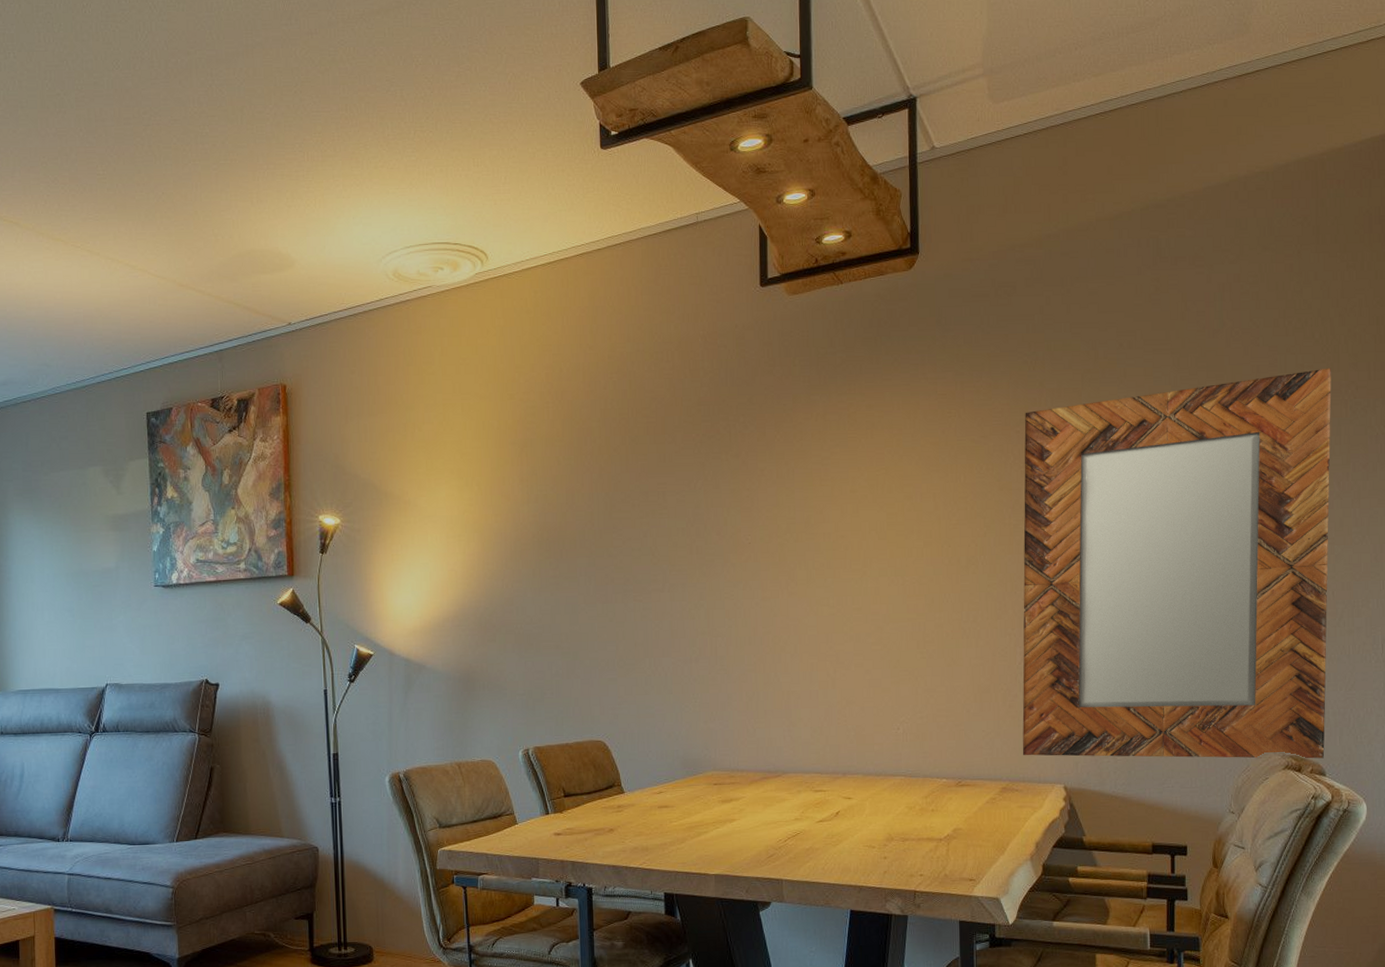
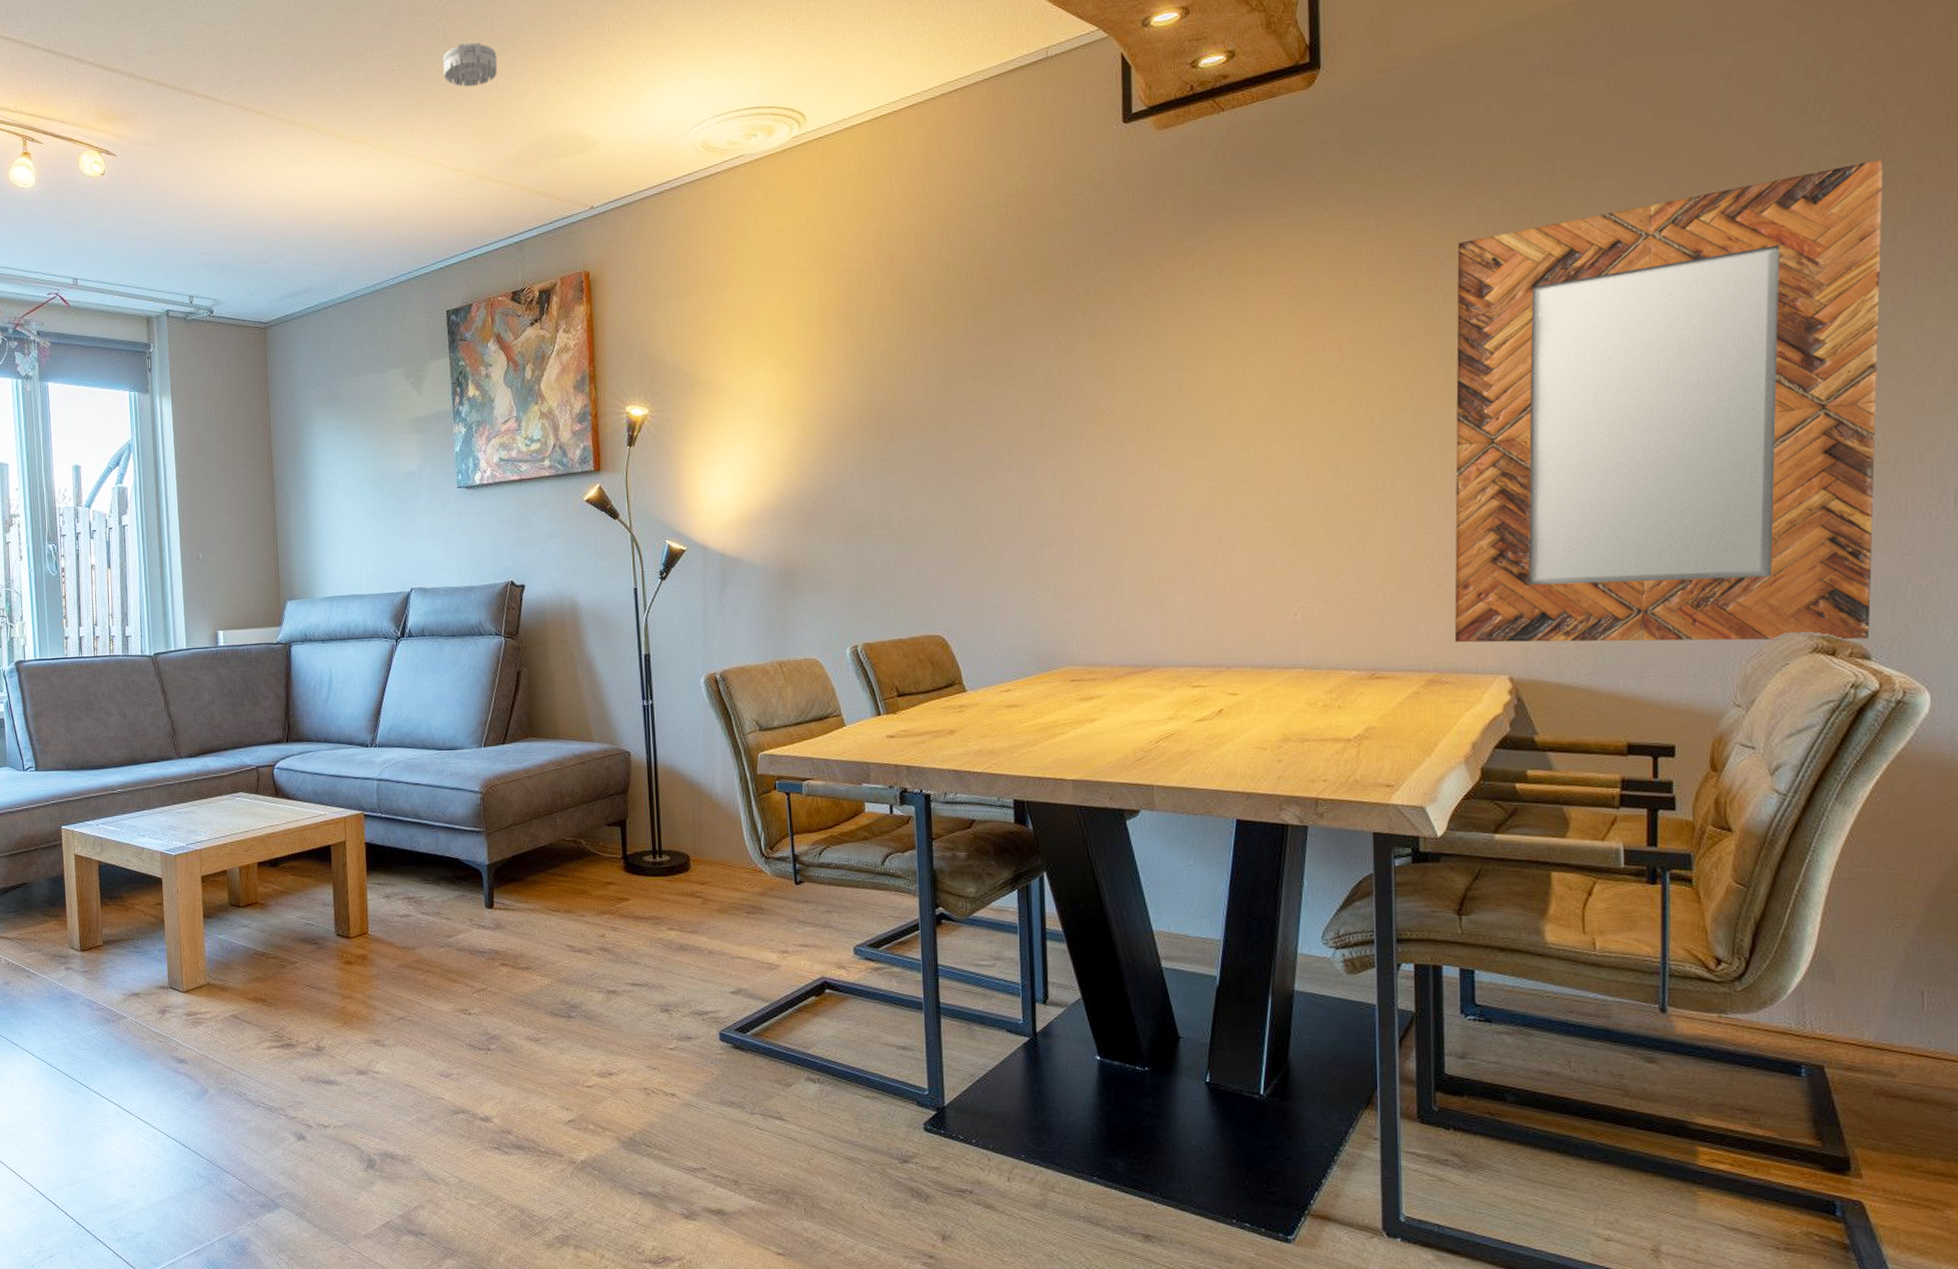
smoke detector: none [147,155,201,198] -> present [443,42,498,87]

